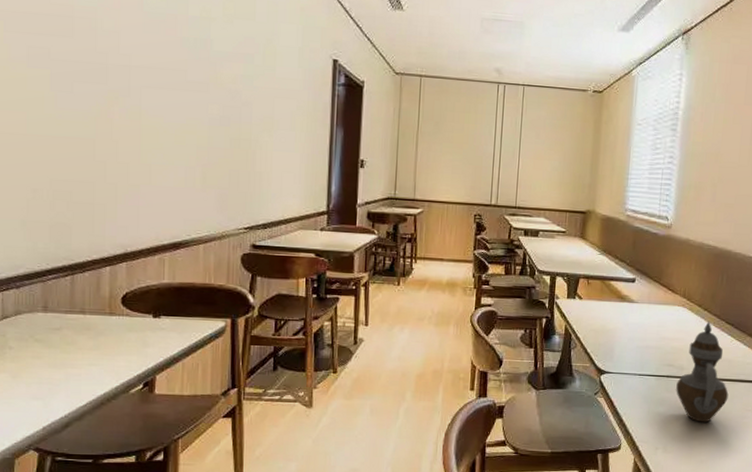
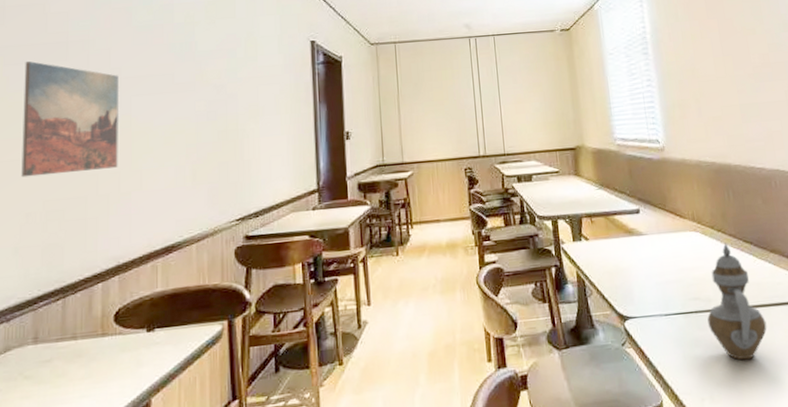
wall art: none [27,31,128,158] -> present [21,61,119,178]

